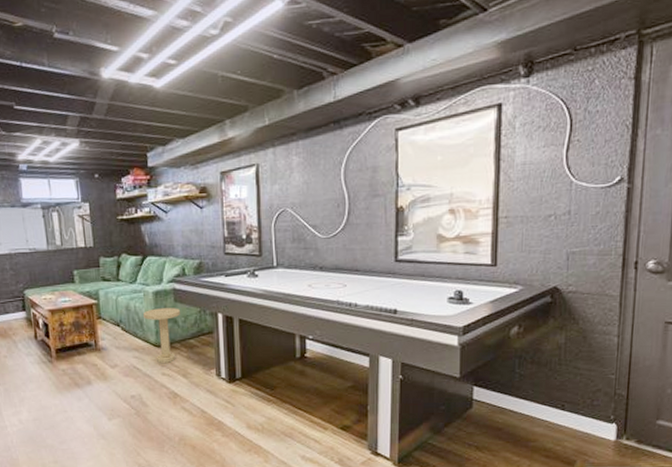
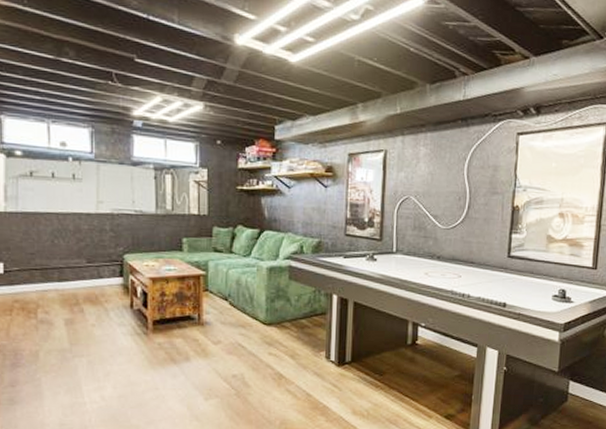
side table: present [143,308,180,363] -> none [255,285,294,342]

